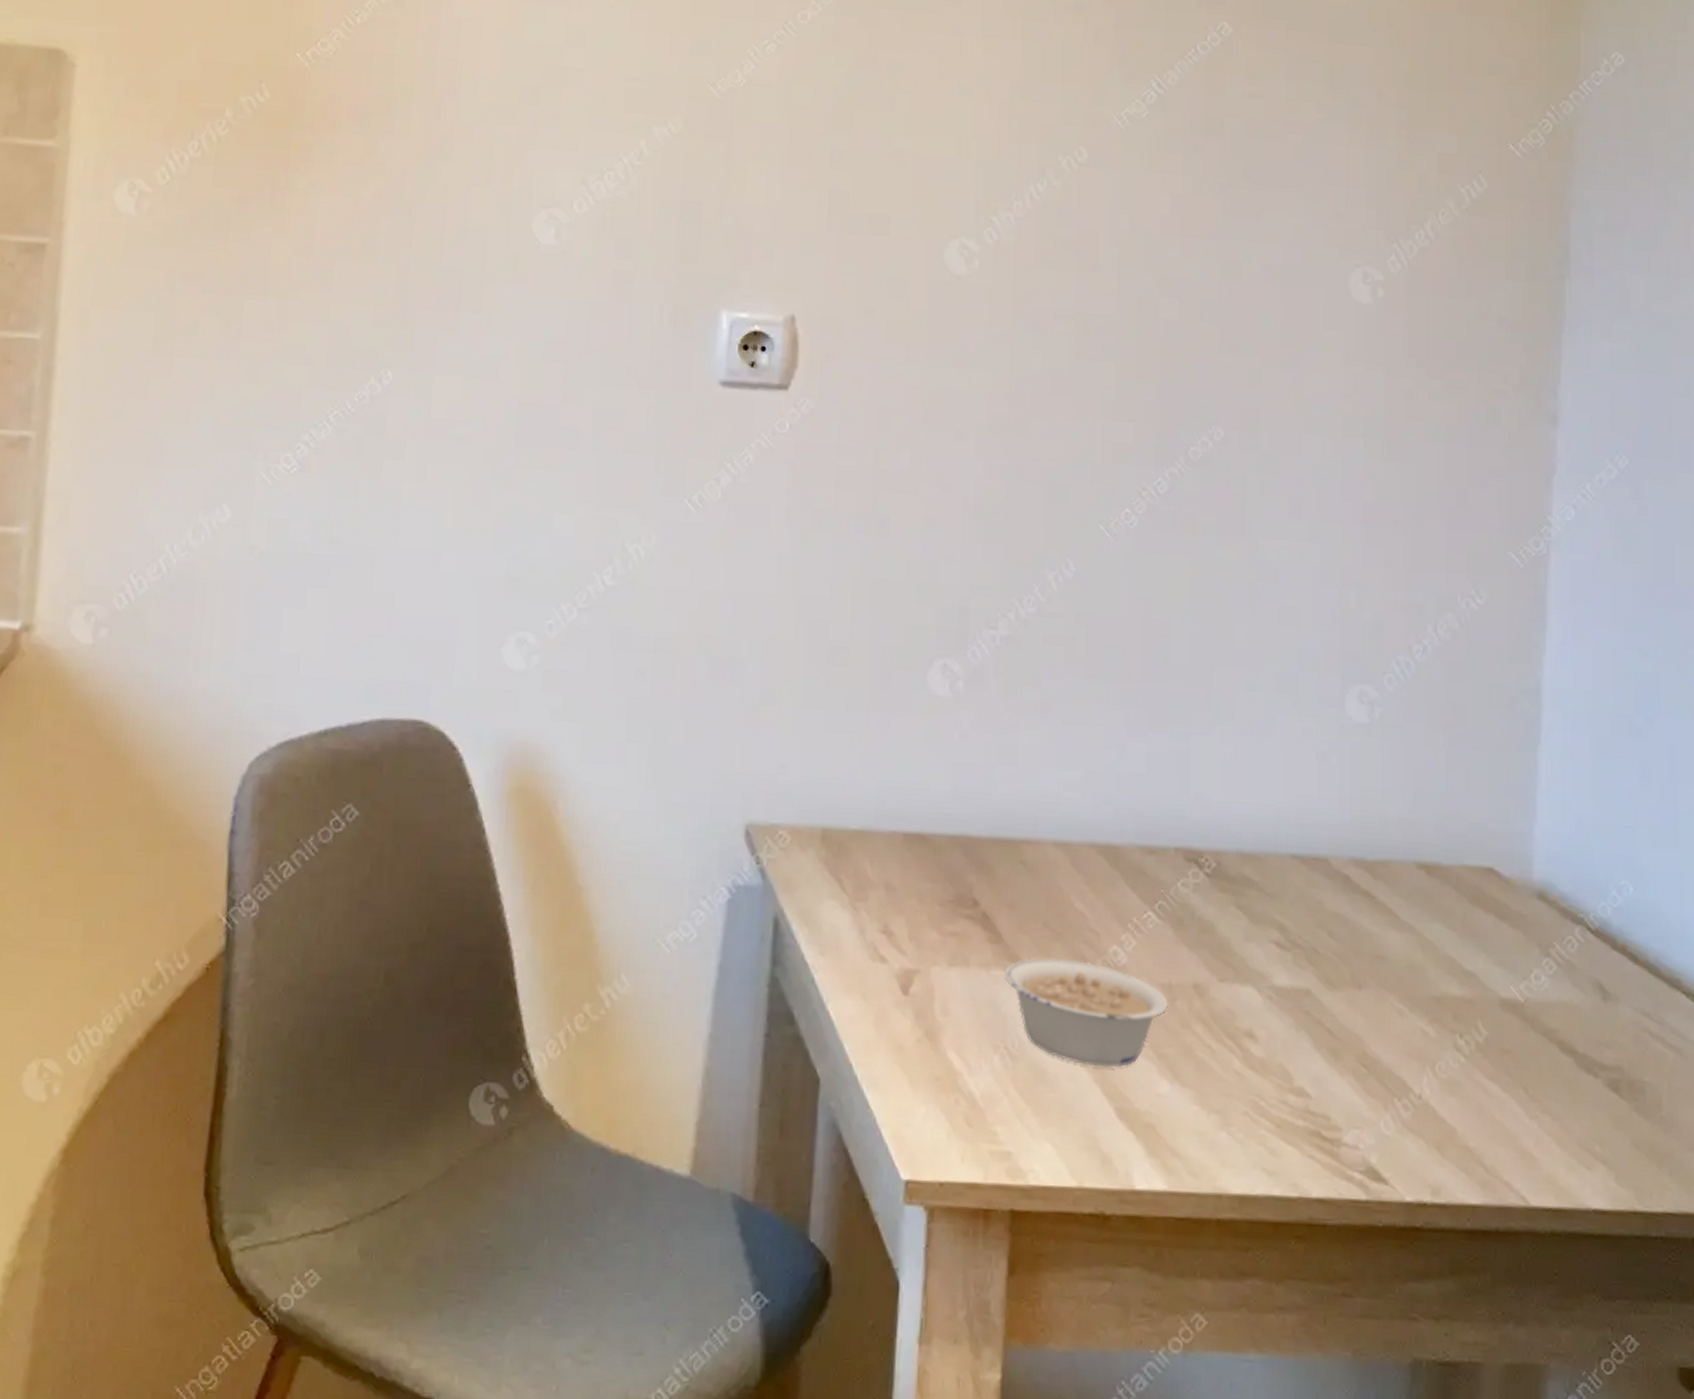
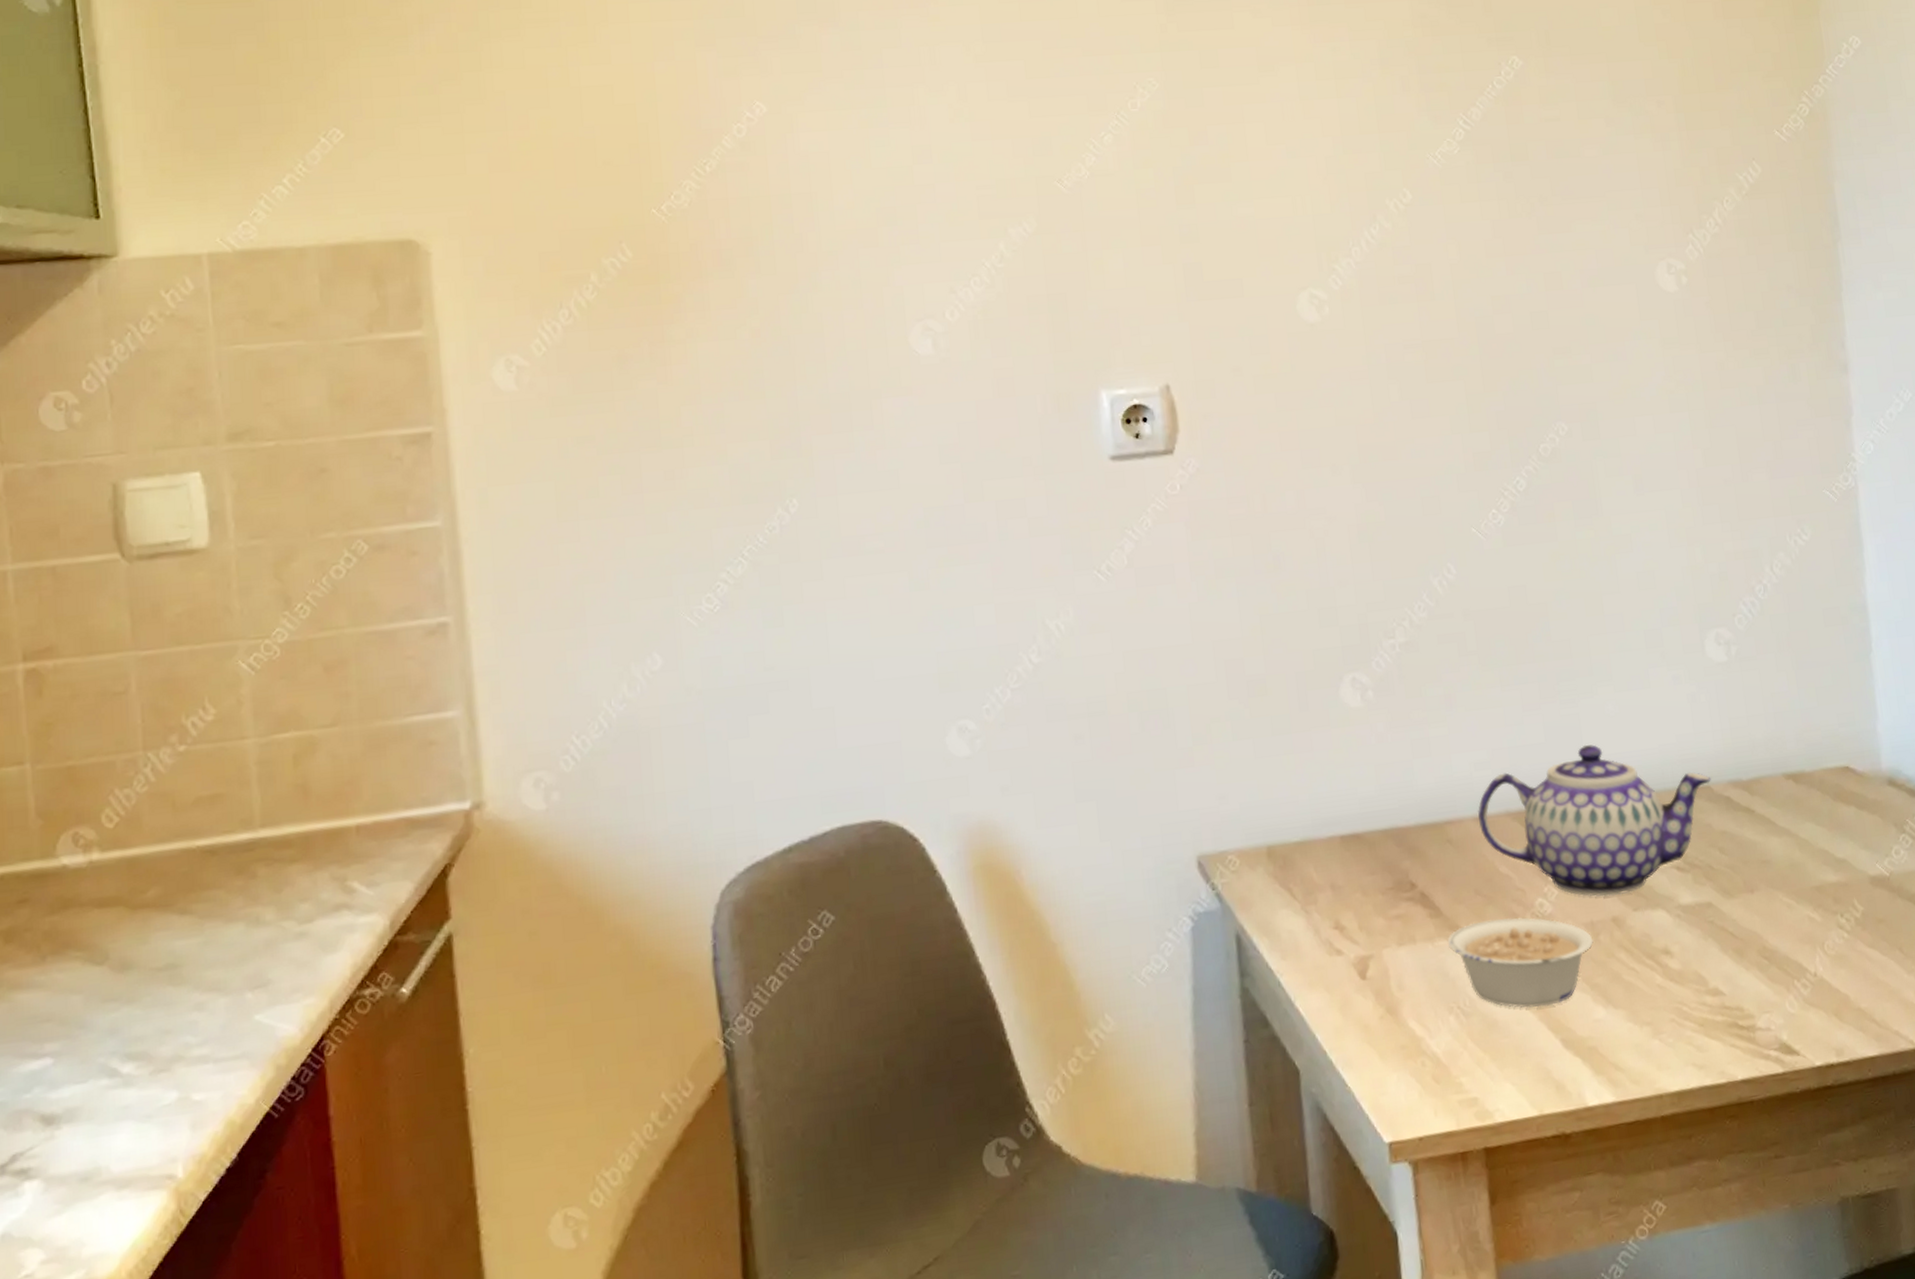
teapot: none [1058,785,1330,961] -> present [1478,744,1711,897]

